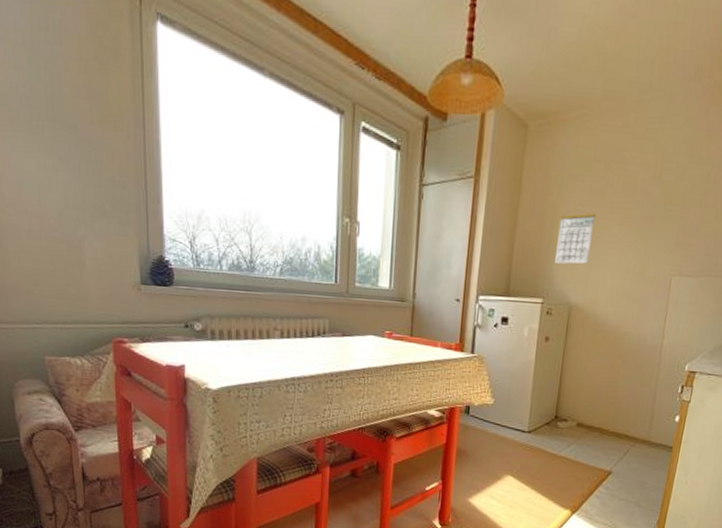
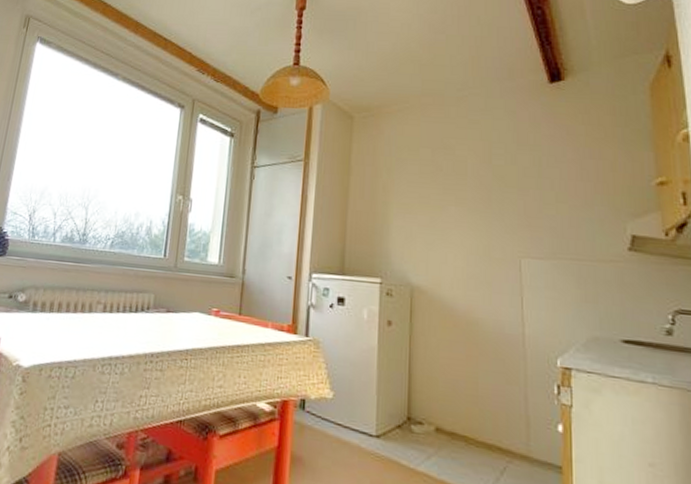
calendar: present [555,213,596,264] -> none [391,194,429,244]

